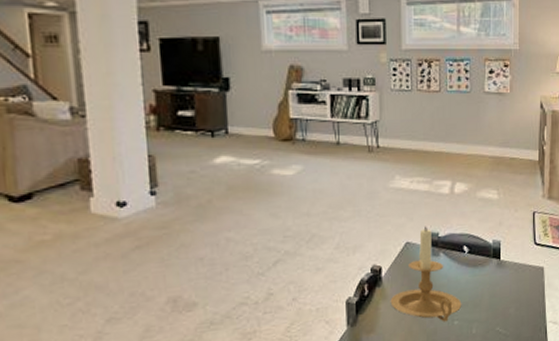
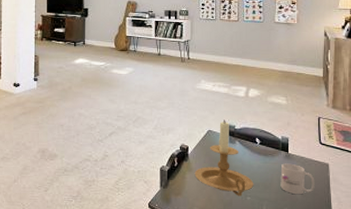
mug: none [492,272,529,310] -> present [280,163,315,195]

